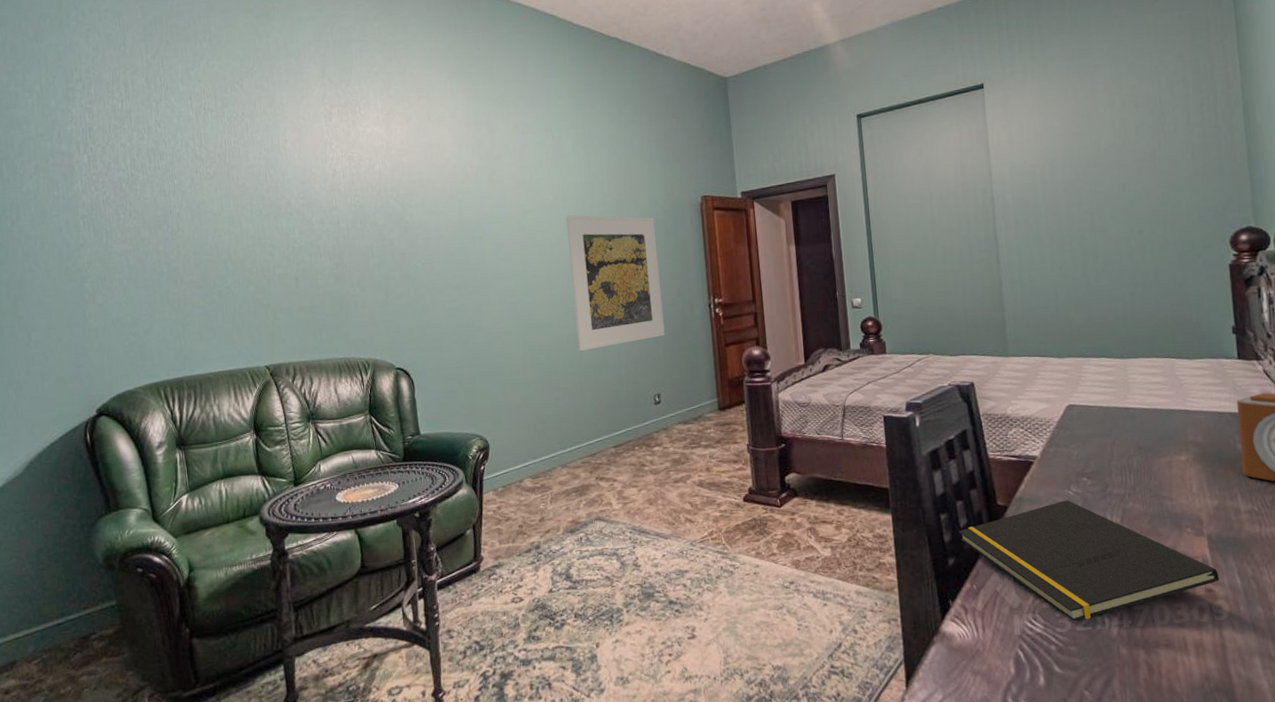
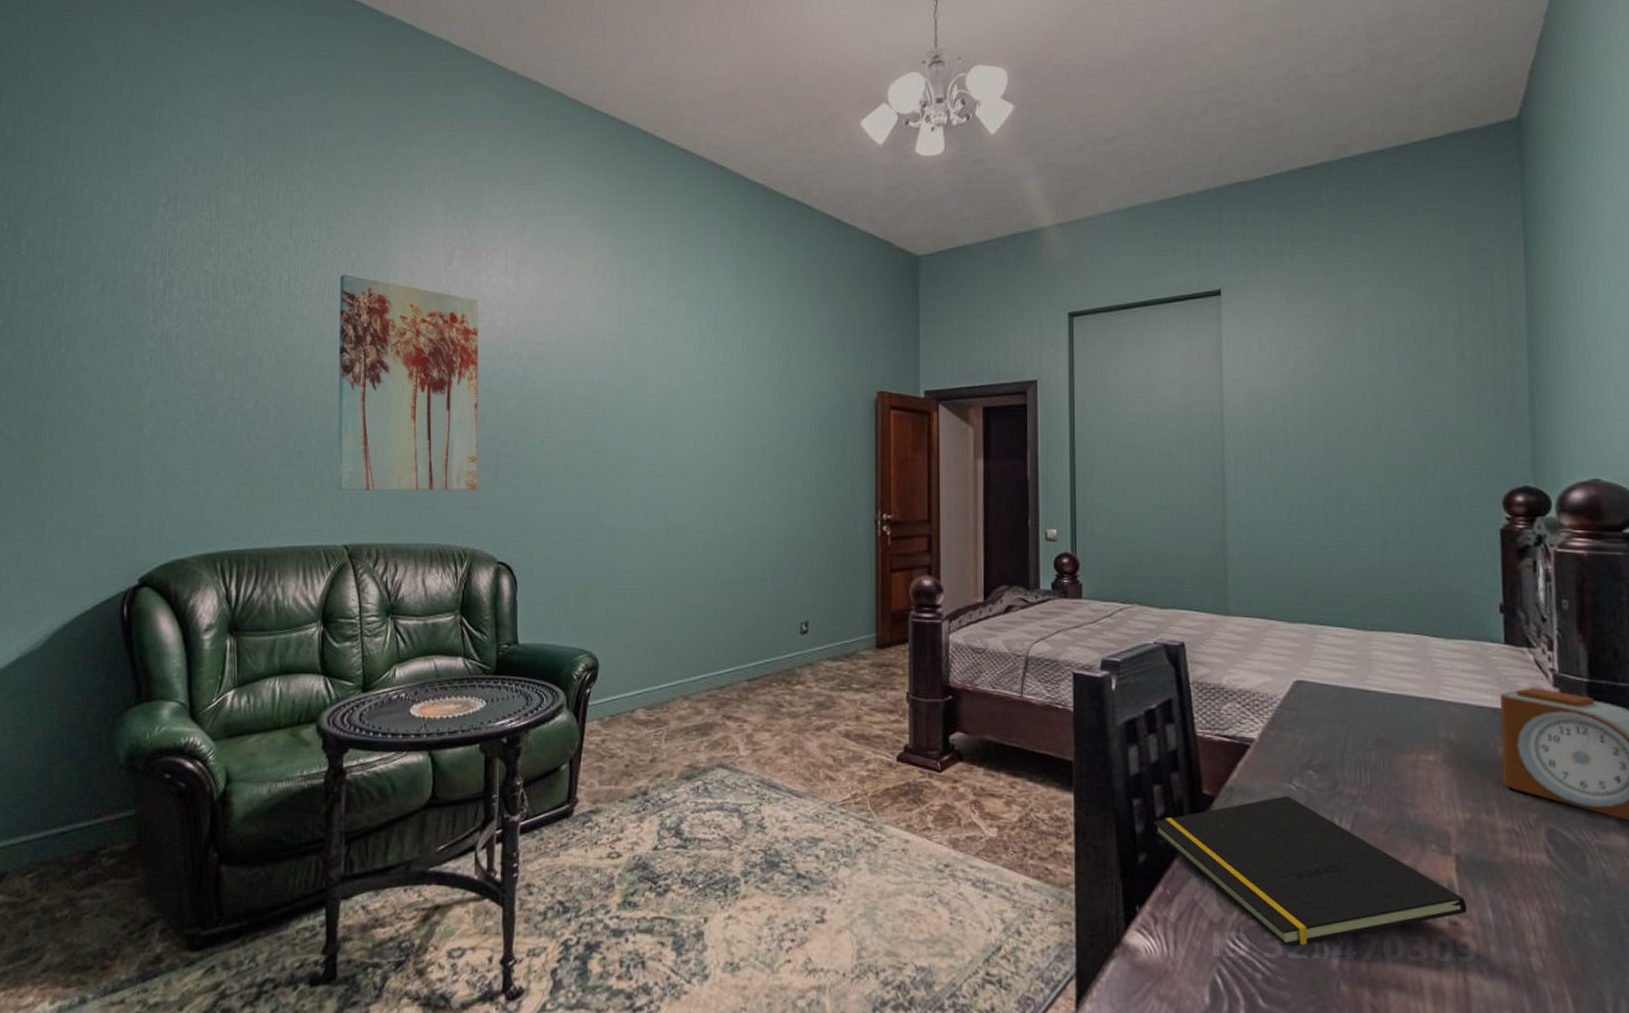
wall art: none [237,137,373,320] -> present [337,275,478,491]
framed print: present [565,215,665,352] -> none [715,400,820,563]

